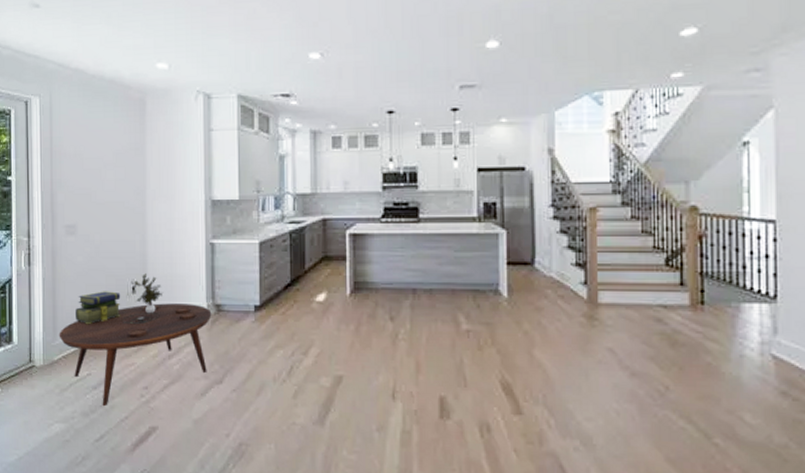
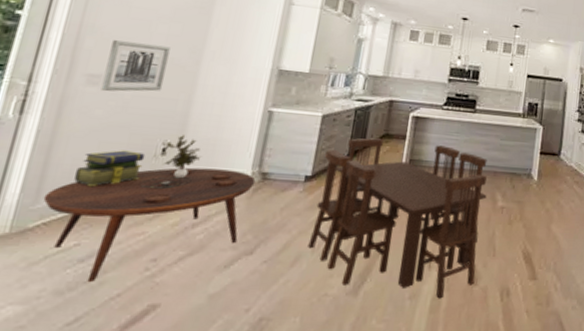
wall art: none [77,191,121,240] -> present [101,40,171,92]
dining set: none [269,262,447,432] -> present [308,138,487,299]

